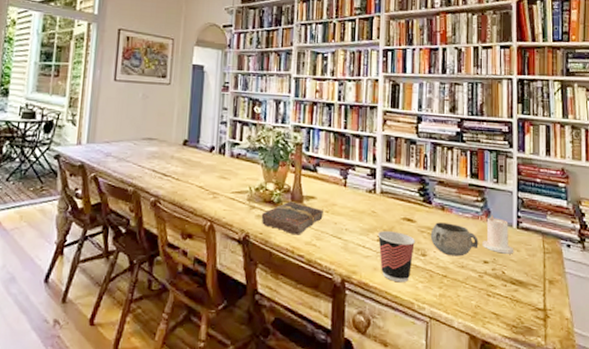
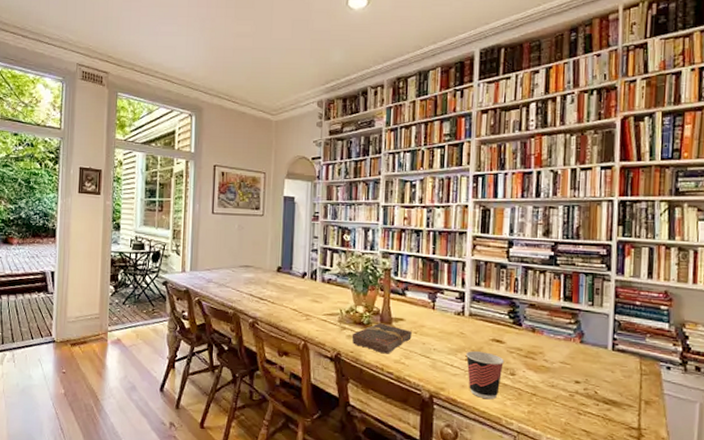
decorative bowl: present [430,222,479,257] -> none [519,343,571,376]
candle: present [482,215,514,254] -> none [574,337,609,375]

